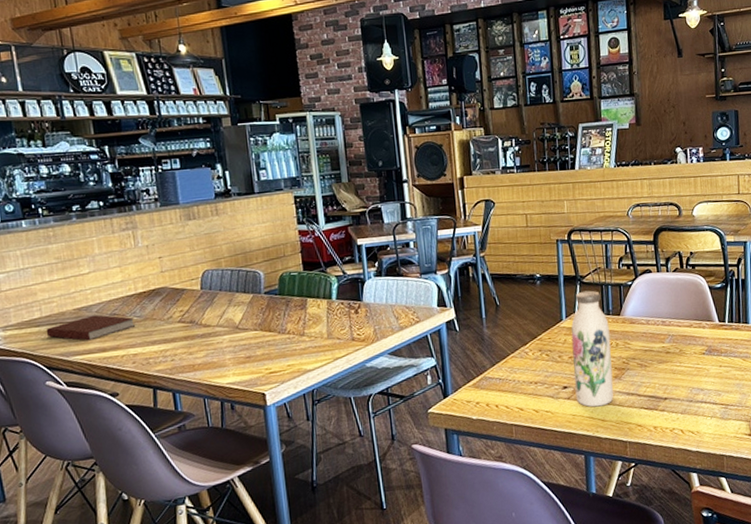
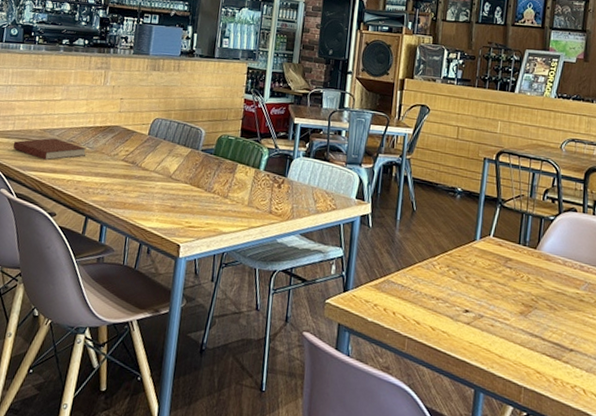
water bottle: present [571,290,614,407] -> none [476,215,523,341]

